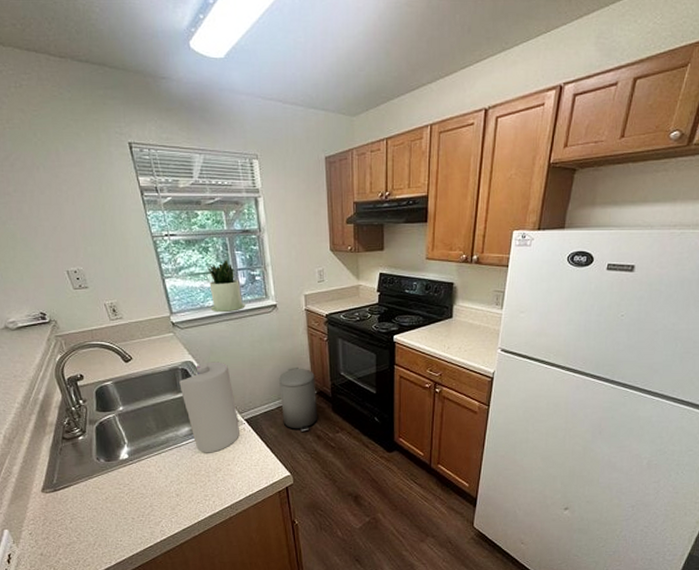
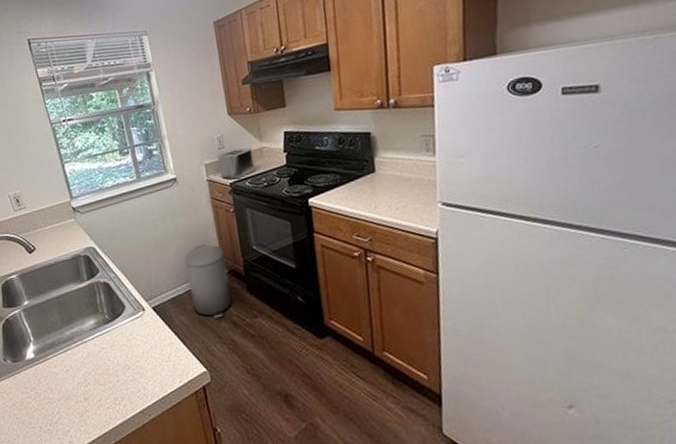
paper towel holder: present [179,361,240,453] -> none [82,245,147,349]
planter: present [204,259,246,313] -> none [101,137,145,193]
toaster: none [317,284,351,312] -> present [217,147,256,180]

